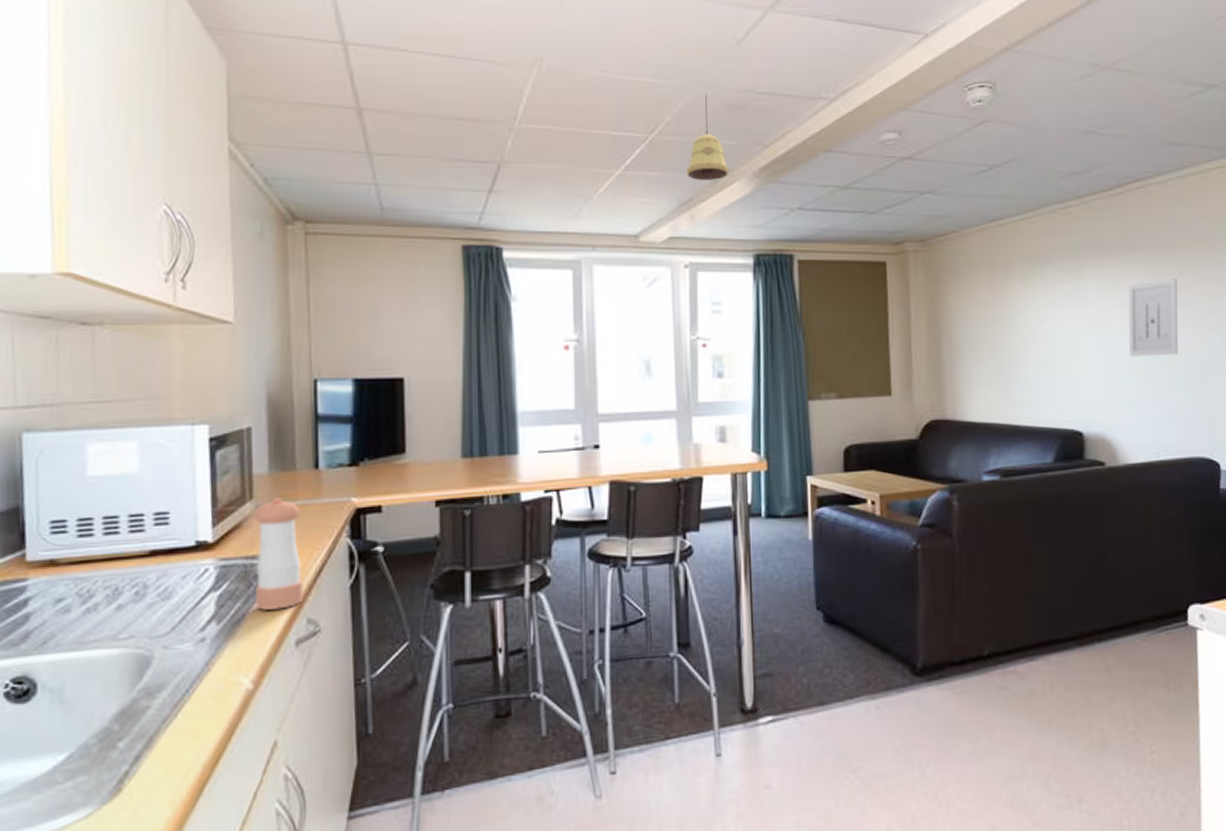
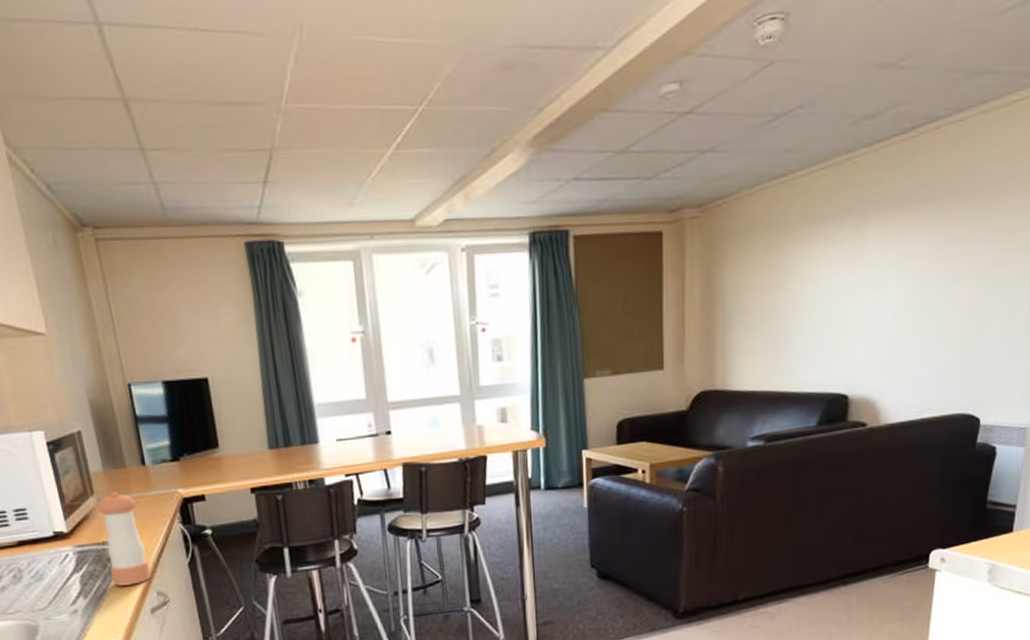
pendant light: present [685,95,729,181] -> none [458,54,503,155]
wall art: present [1128,279,1179,357] -> none [903,230,964,316]

